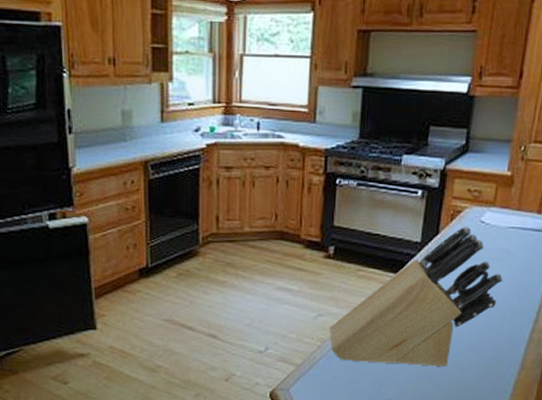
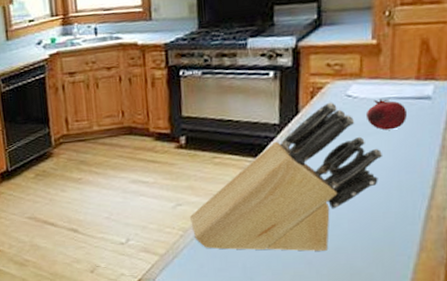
fruit: none [493,228,527,257] -> present [365,99,408,130]

